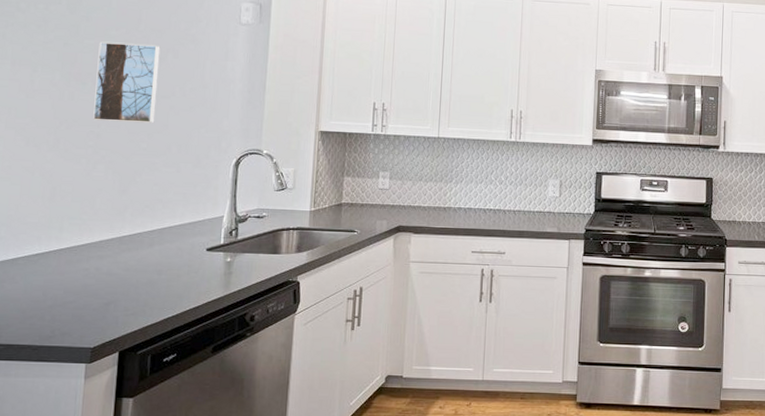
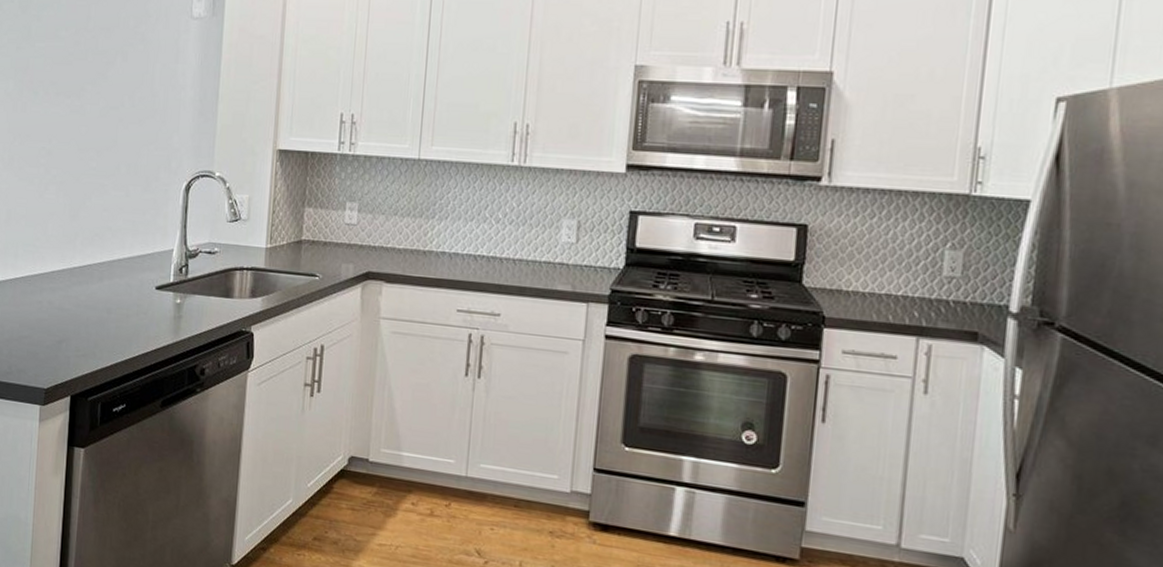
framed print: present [93,41,161,124] -> none [44,44,109,139]

